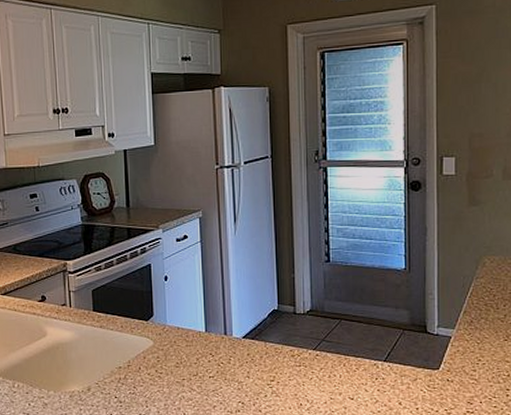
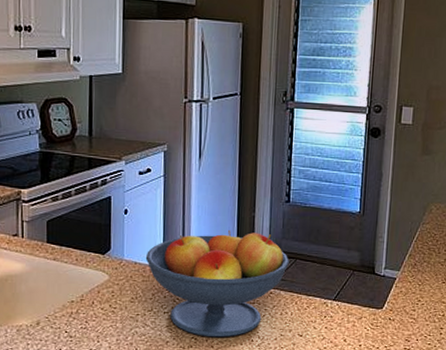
fruit bowl: none [187,292,334,402] -> present [145,229,289,338]

